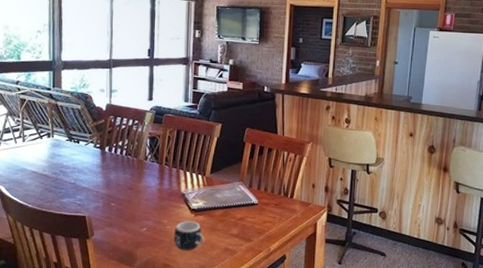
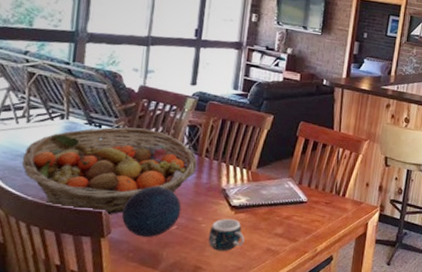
fruit basket: none [21,142,159,219] -> present [21,127,197,215]
decorative orb: none [102,193,149,238] -> present [122,186,182,237]

